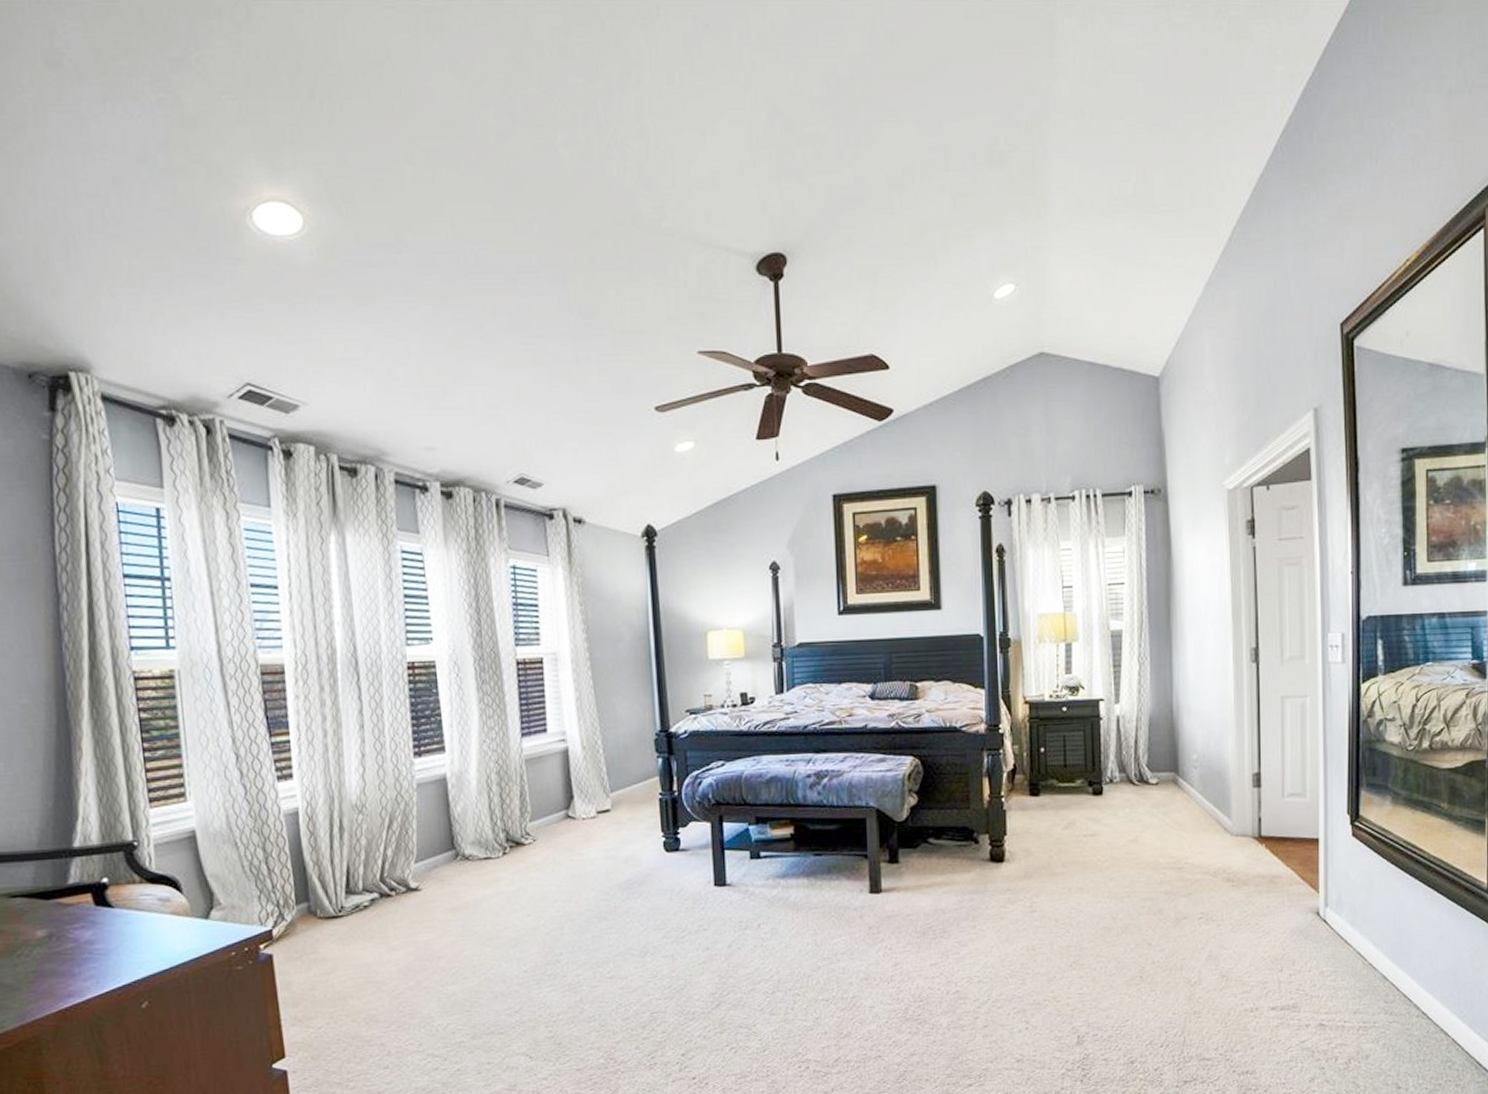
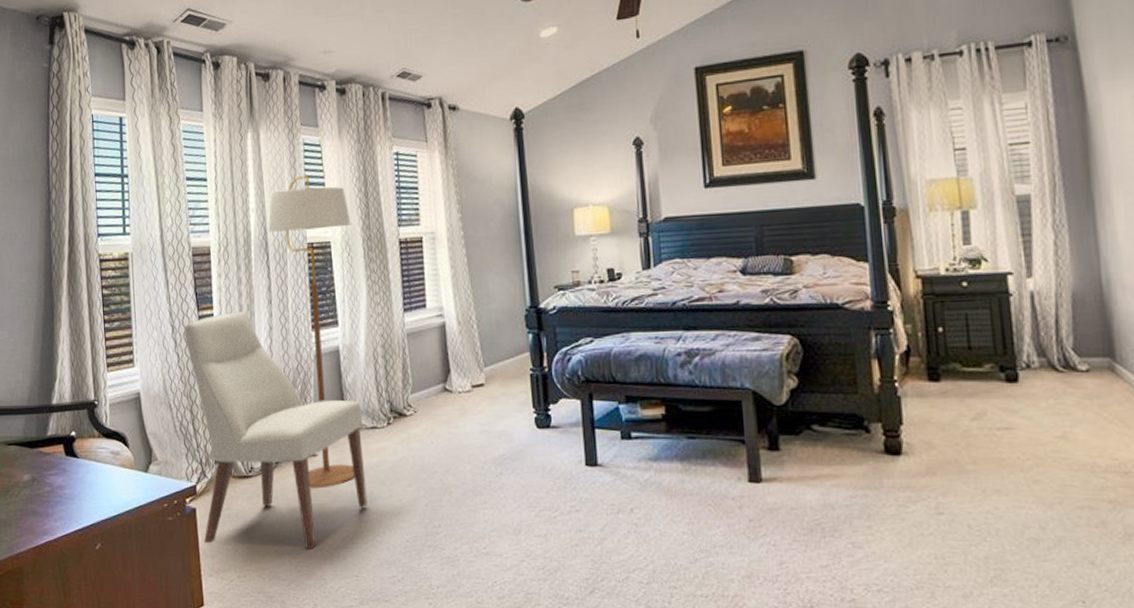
chair: none [252,737,480,992] -> present [184,312,368,549]
floor lamp: none [358,586,466,925] -> present [268,175,355,489]

